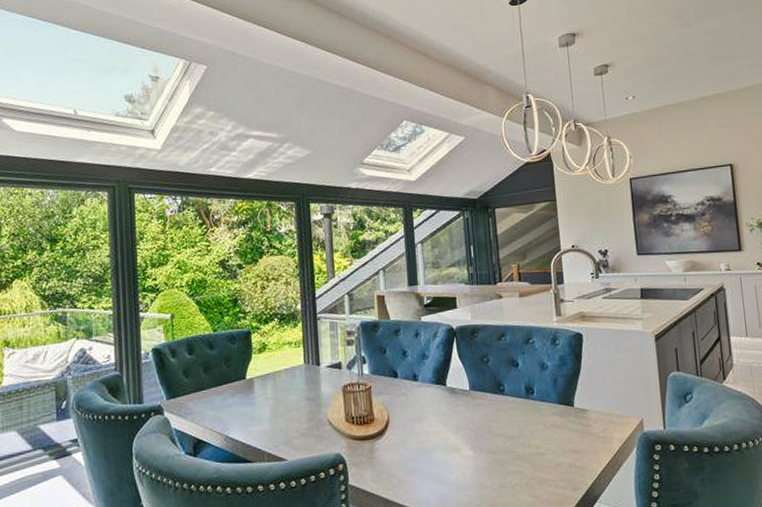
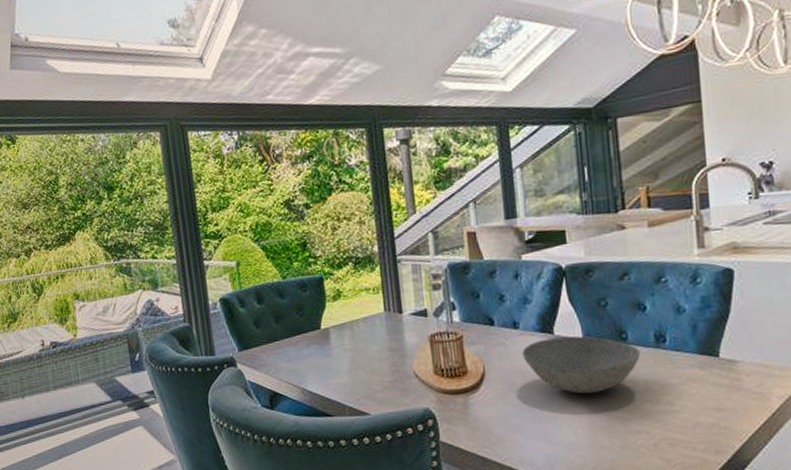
bowl: none [420,388,515,439] -> present [522,336,641,394]

